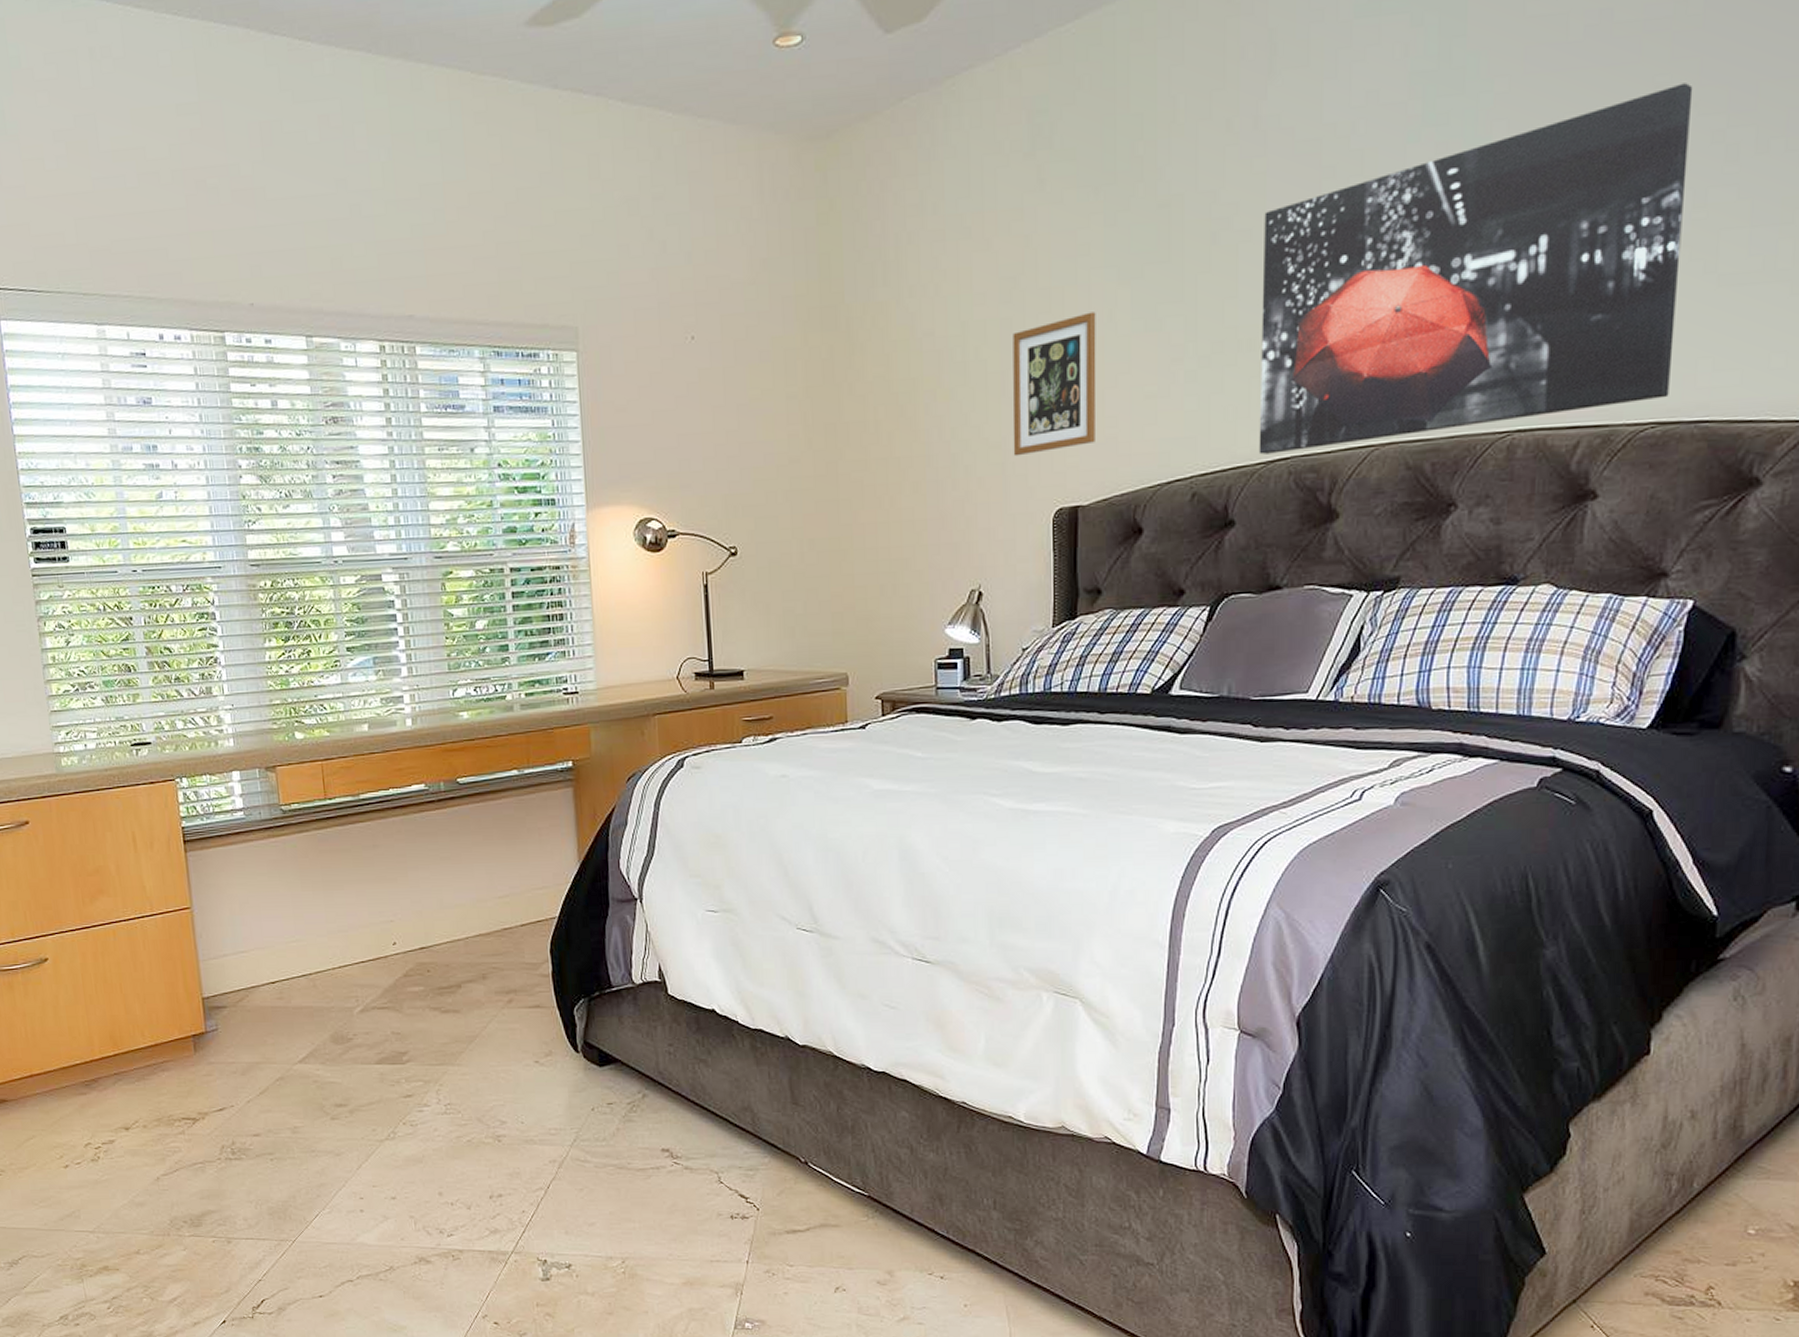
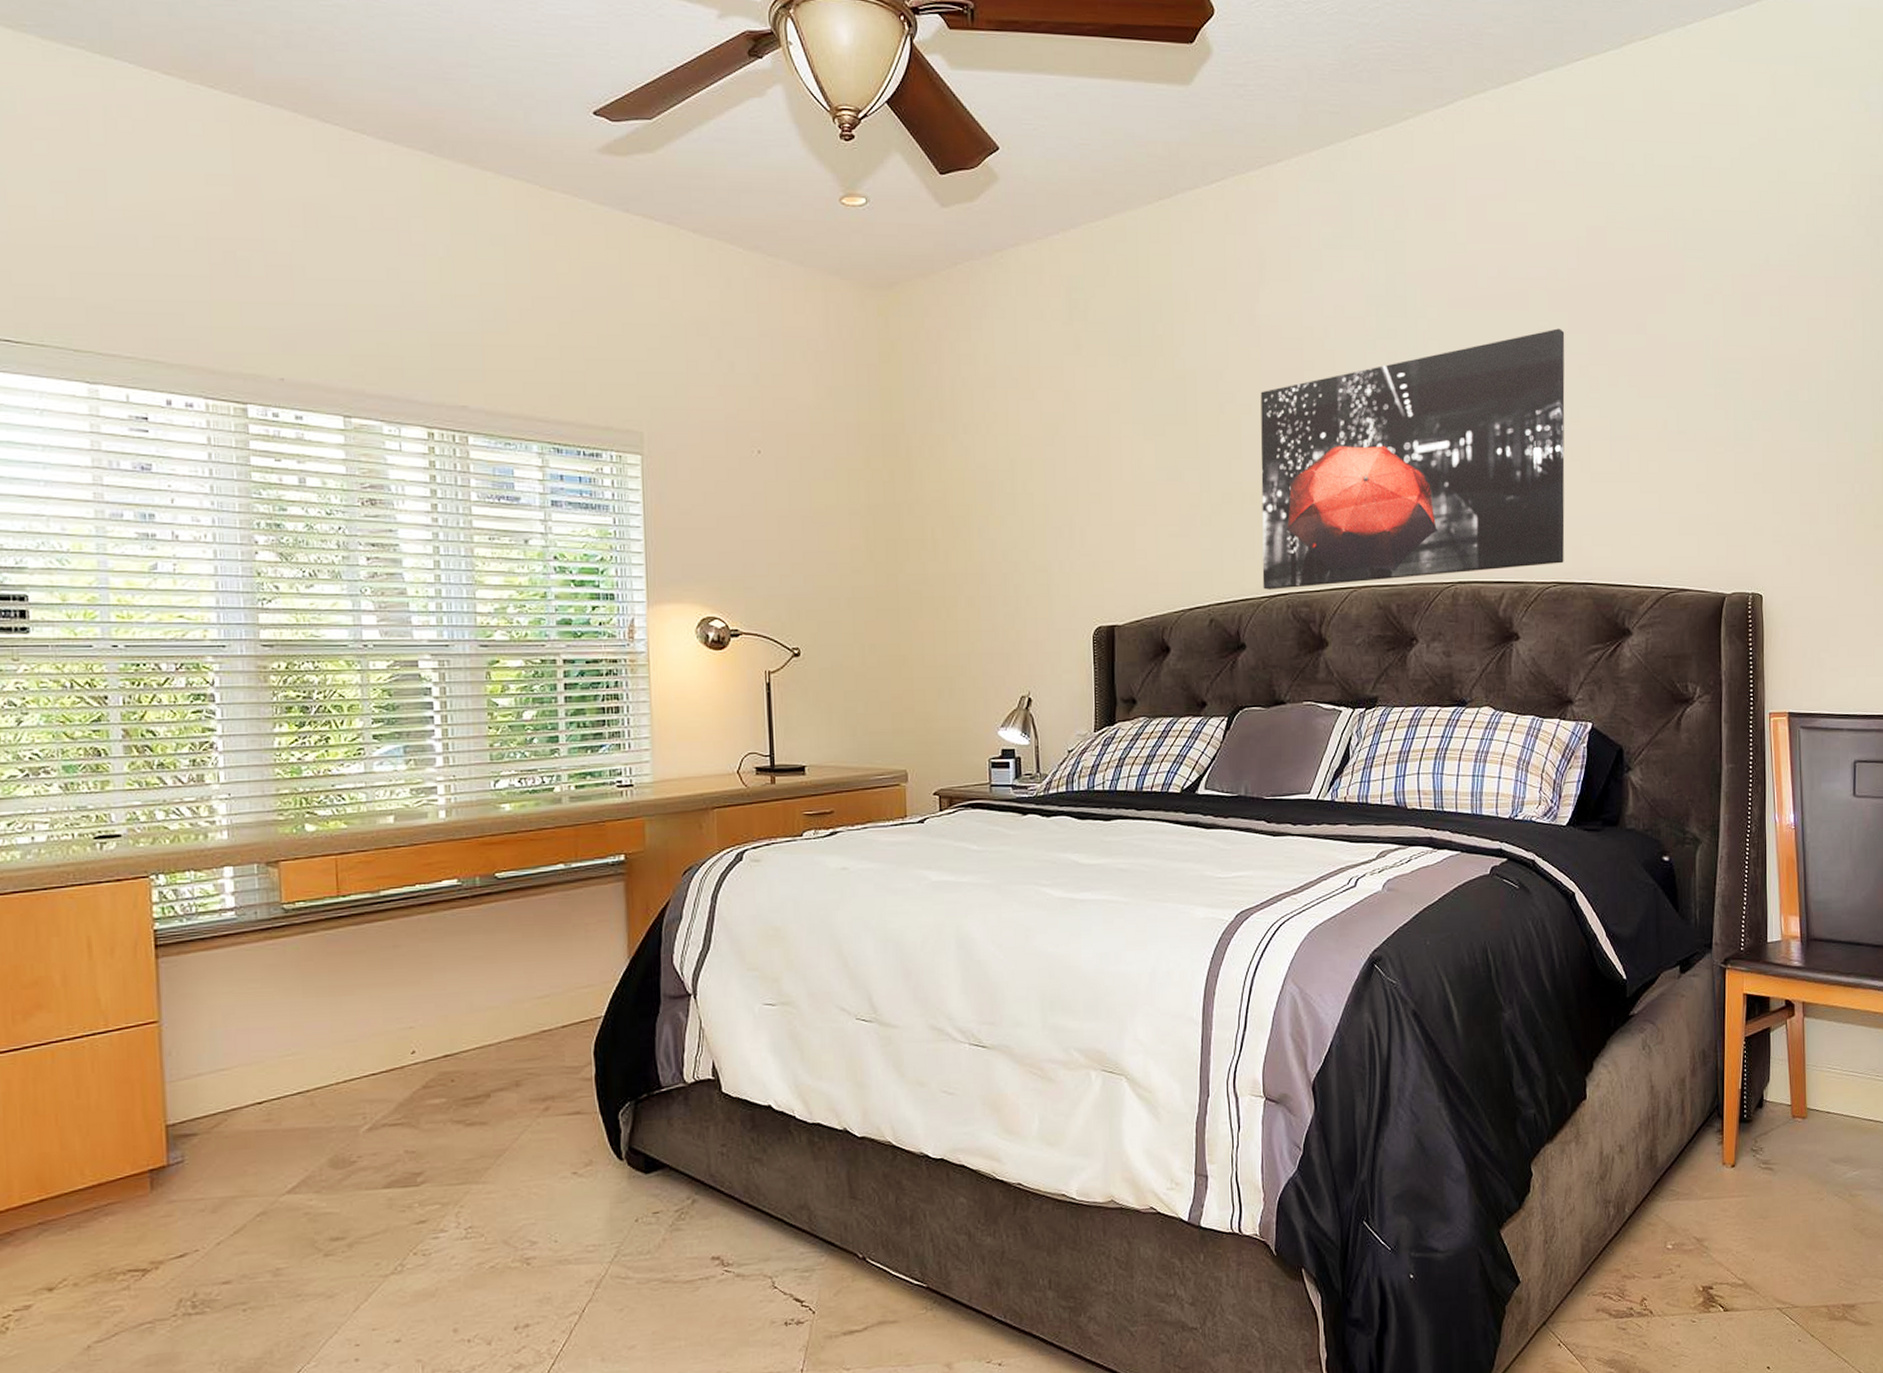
picture frame: present [1013,312,1097,457] -> none [1055,460,1128,579]

